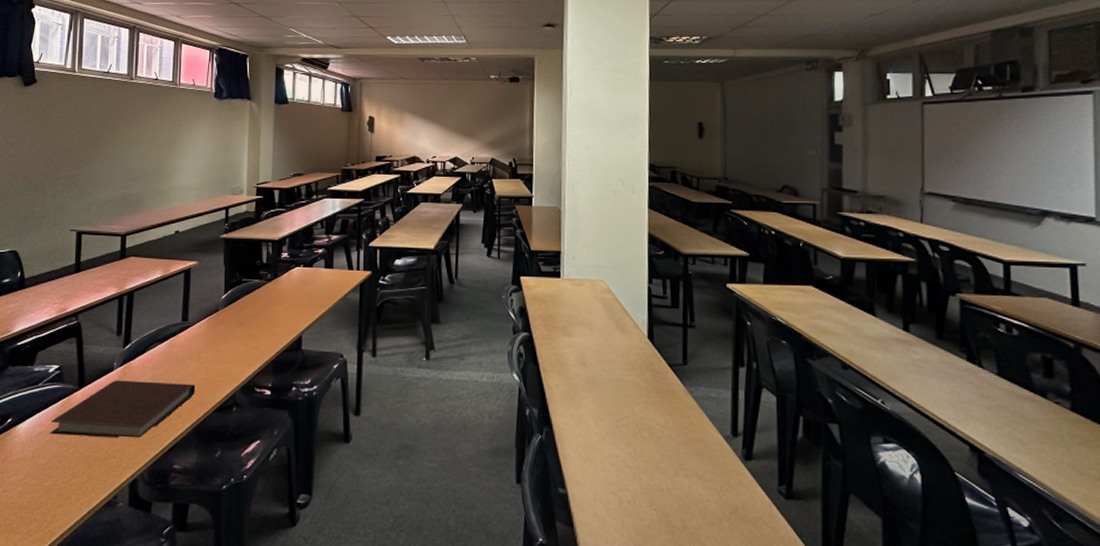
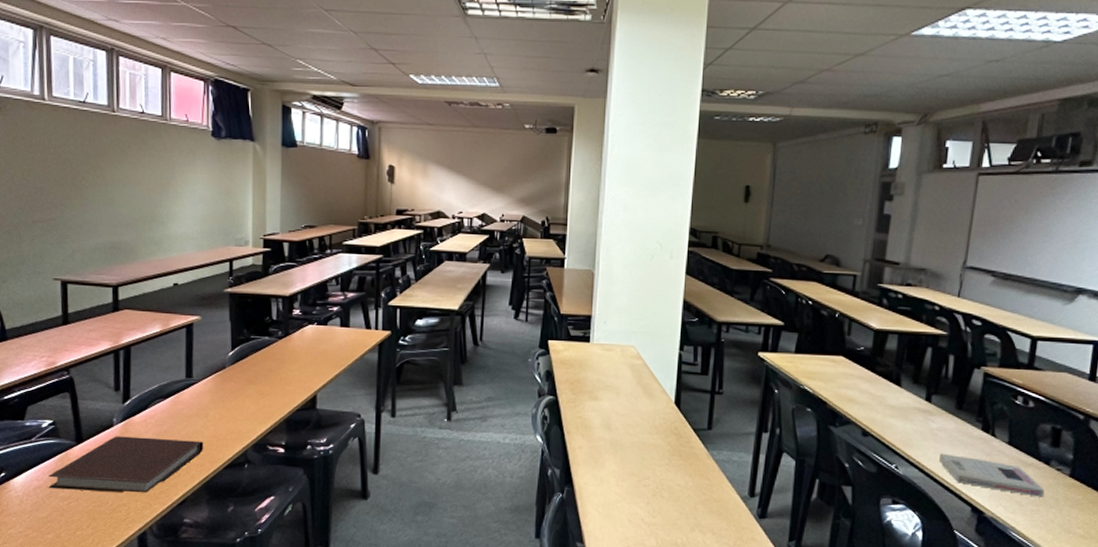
book: none [927,386,1046,434] -> present [939,453,1044,498]

